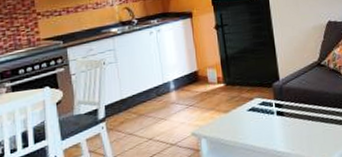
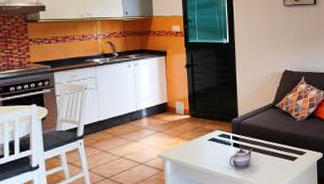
teapot: none [273,116,300,141] -> present [229,148,253,169]

